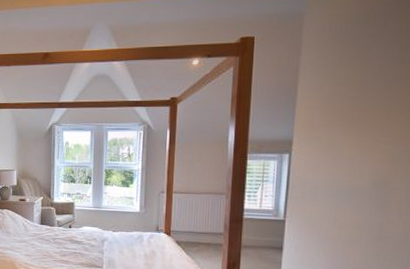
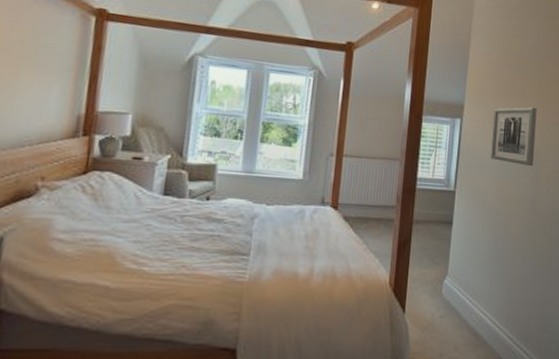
wall art: none [325,136,384,196] -> present [491,107,537,167]

